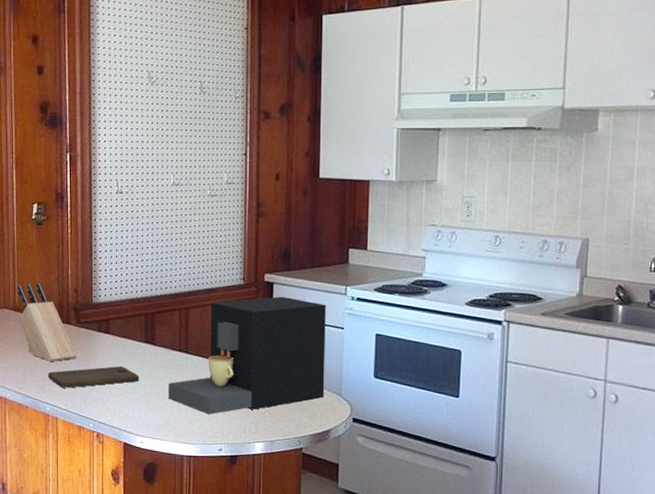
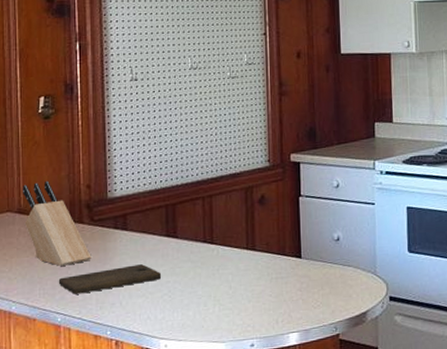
coffee maker: present [168,296,326,414] -> none [194,175,359,308]

